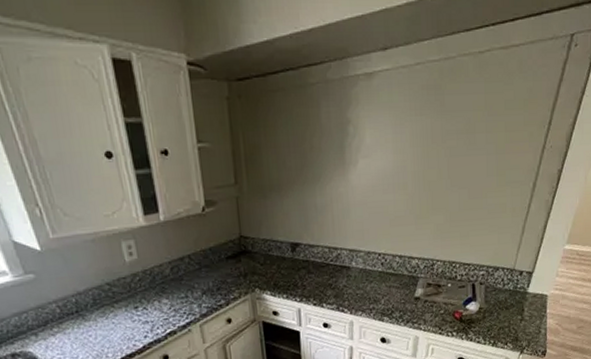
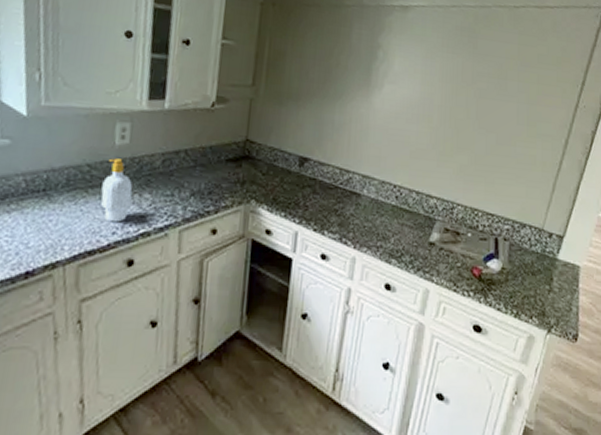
soap bottle: none [124,273,154,328] -> present [101,158,133,223]

